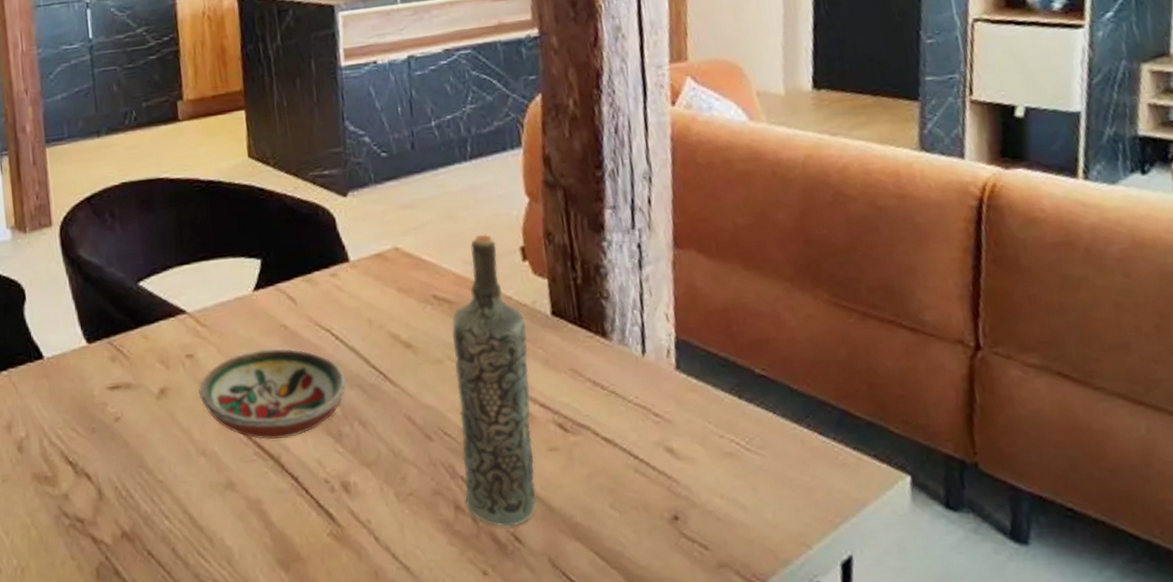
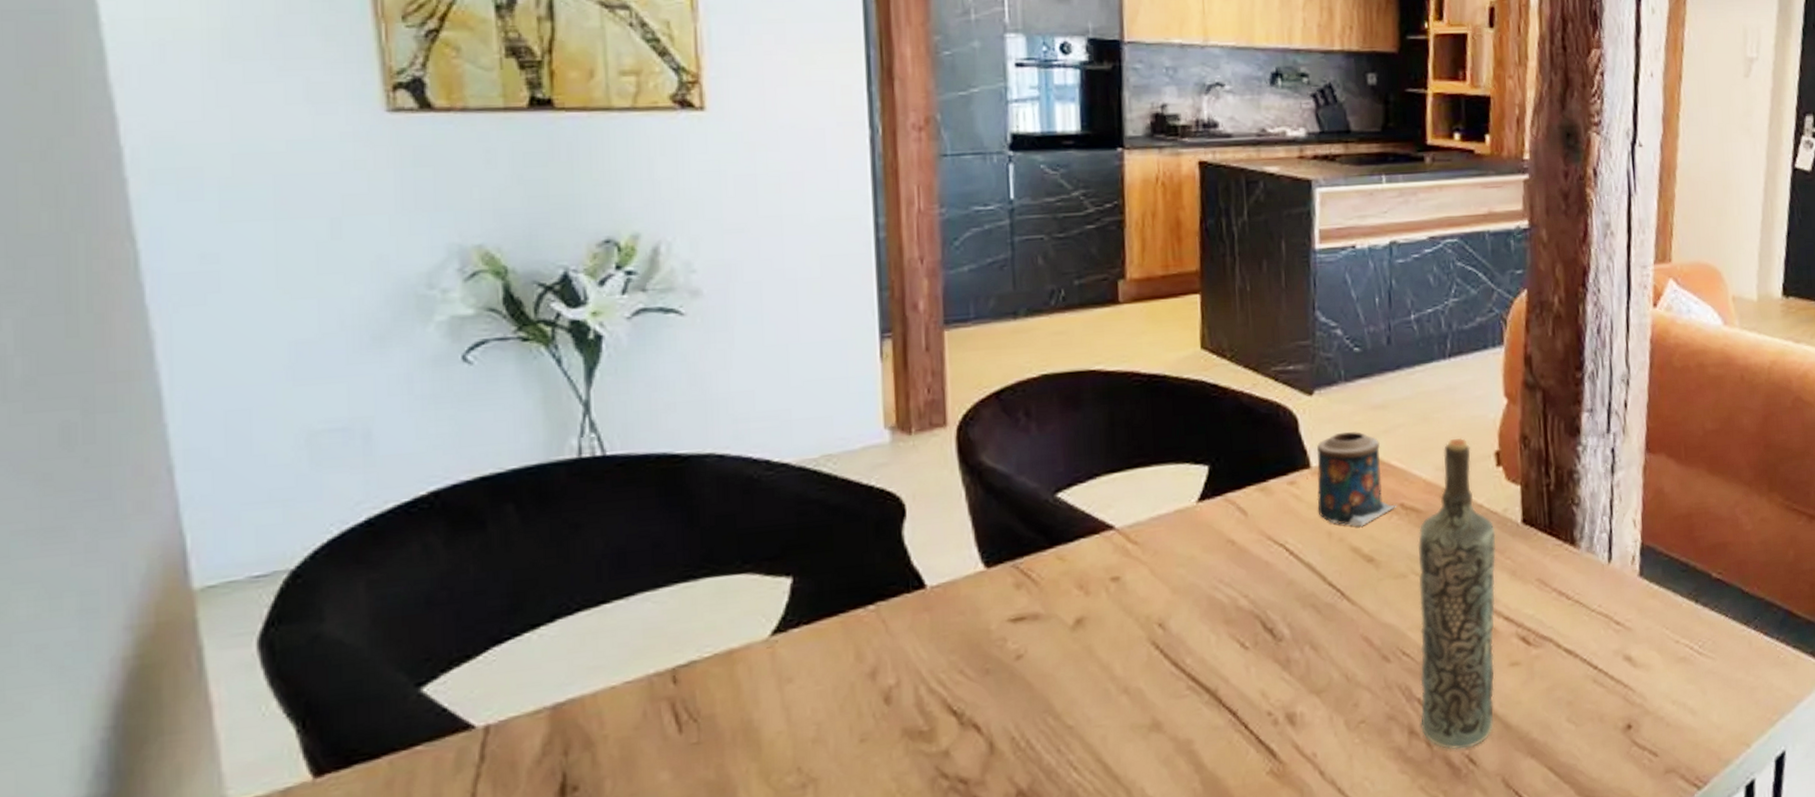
decorative bowl: present [198,348,347,440] -> none [1123,566,1300,672]
candle: none [354,228,430,315] -> present [1316,431,1397,527]

